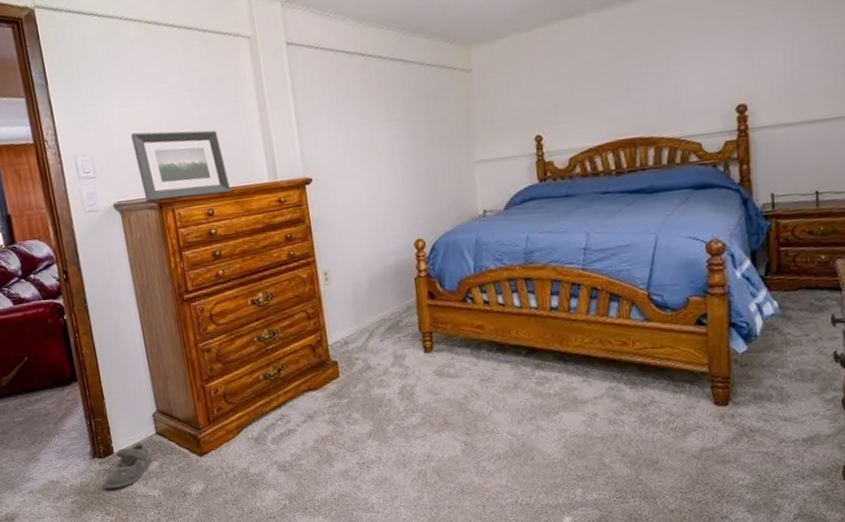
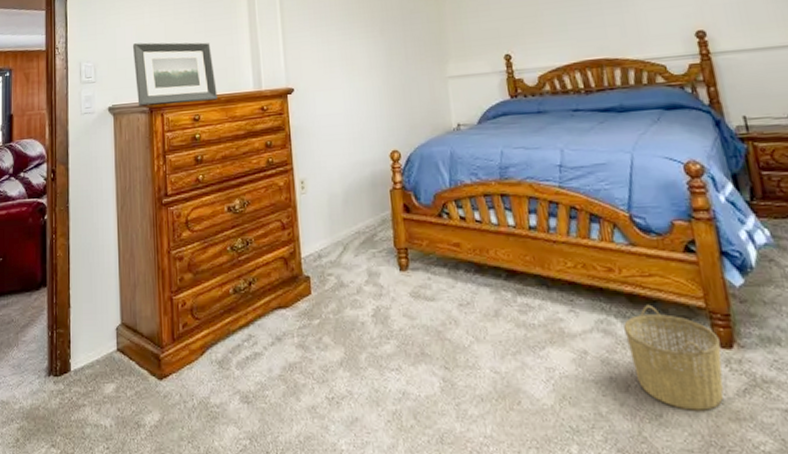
mary jane shoe: present [104,442,153,489] -> none [55,359,110,415]
basket: none [631,372,717,457] -> present [623,304,724,411]

